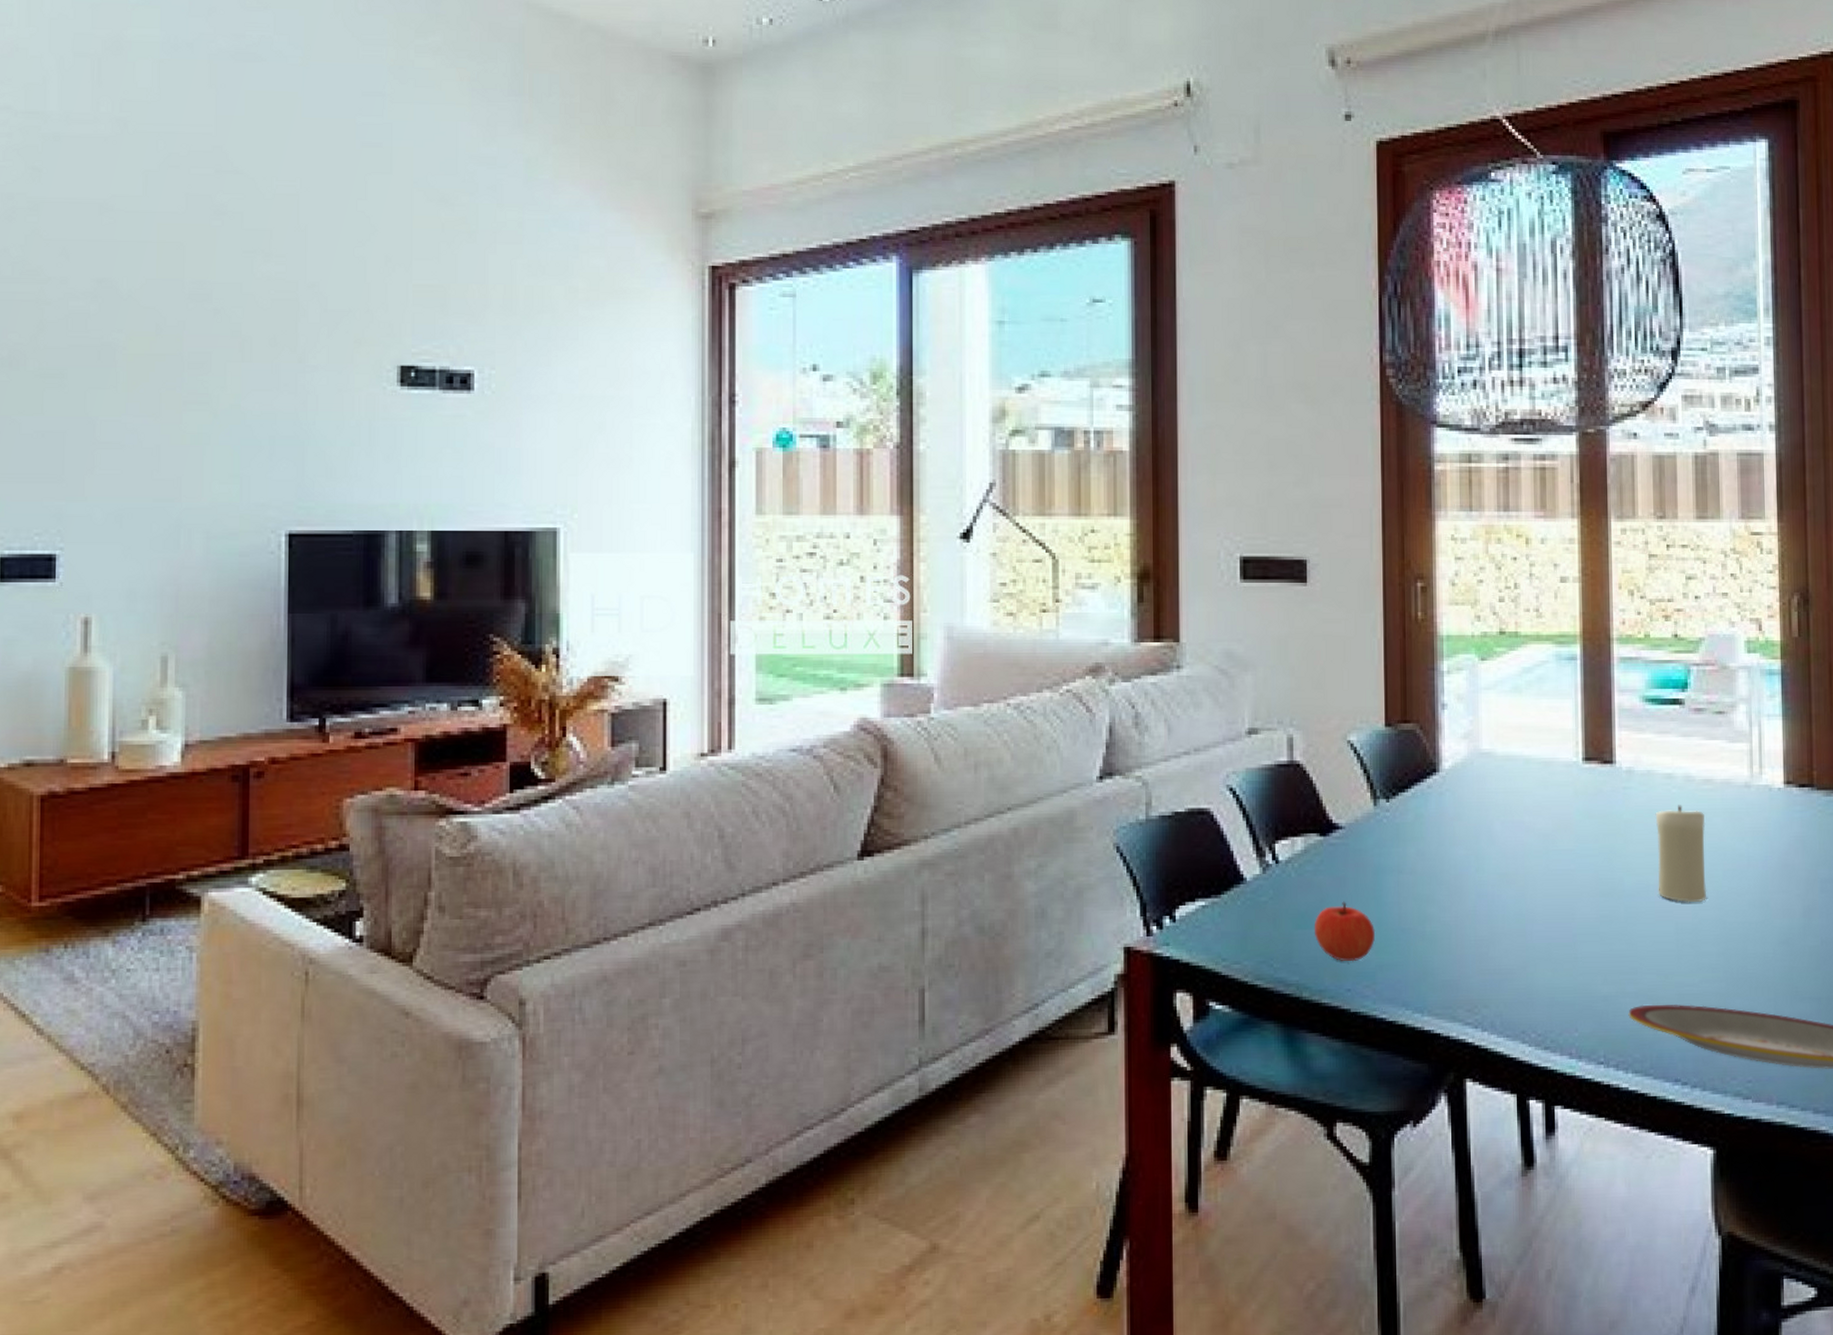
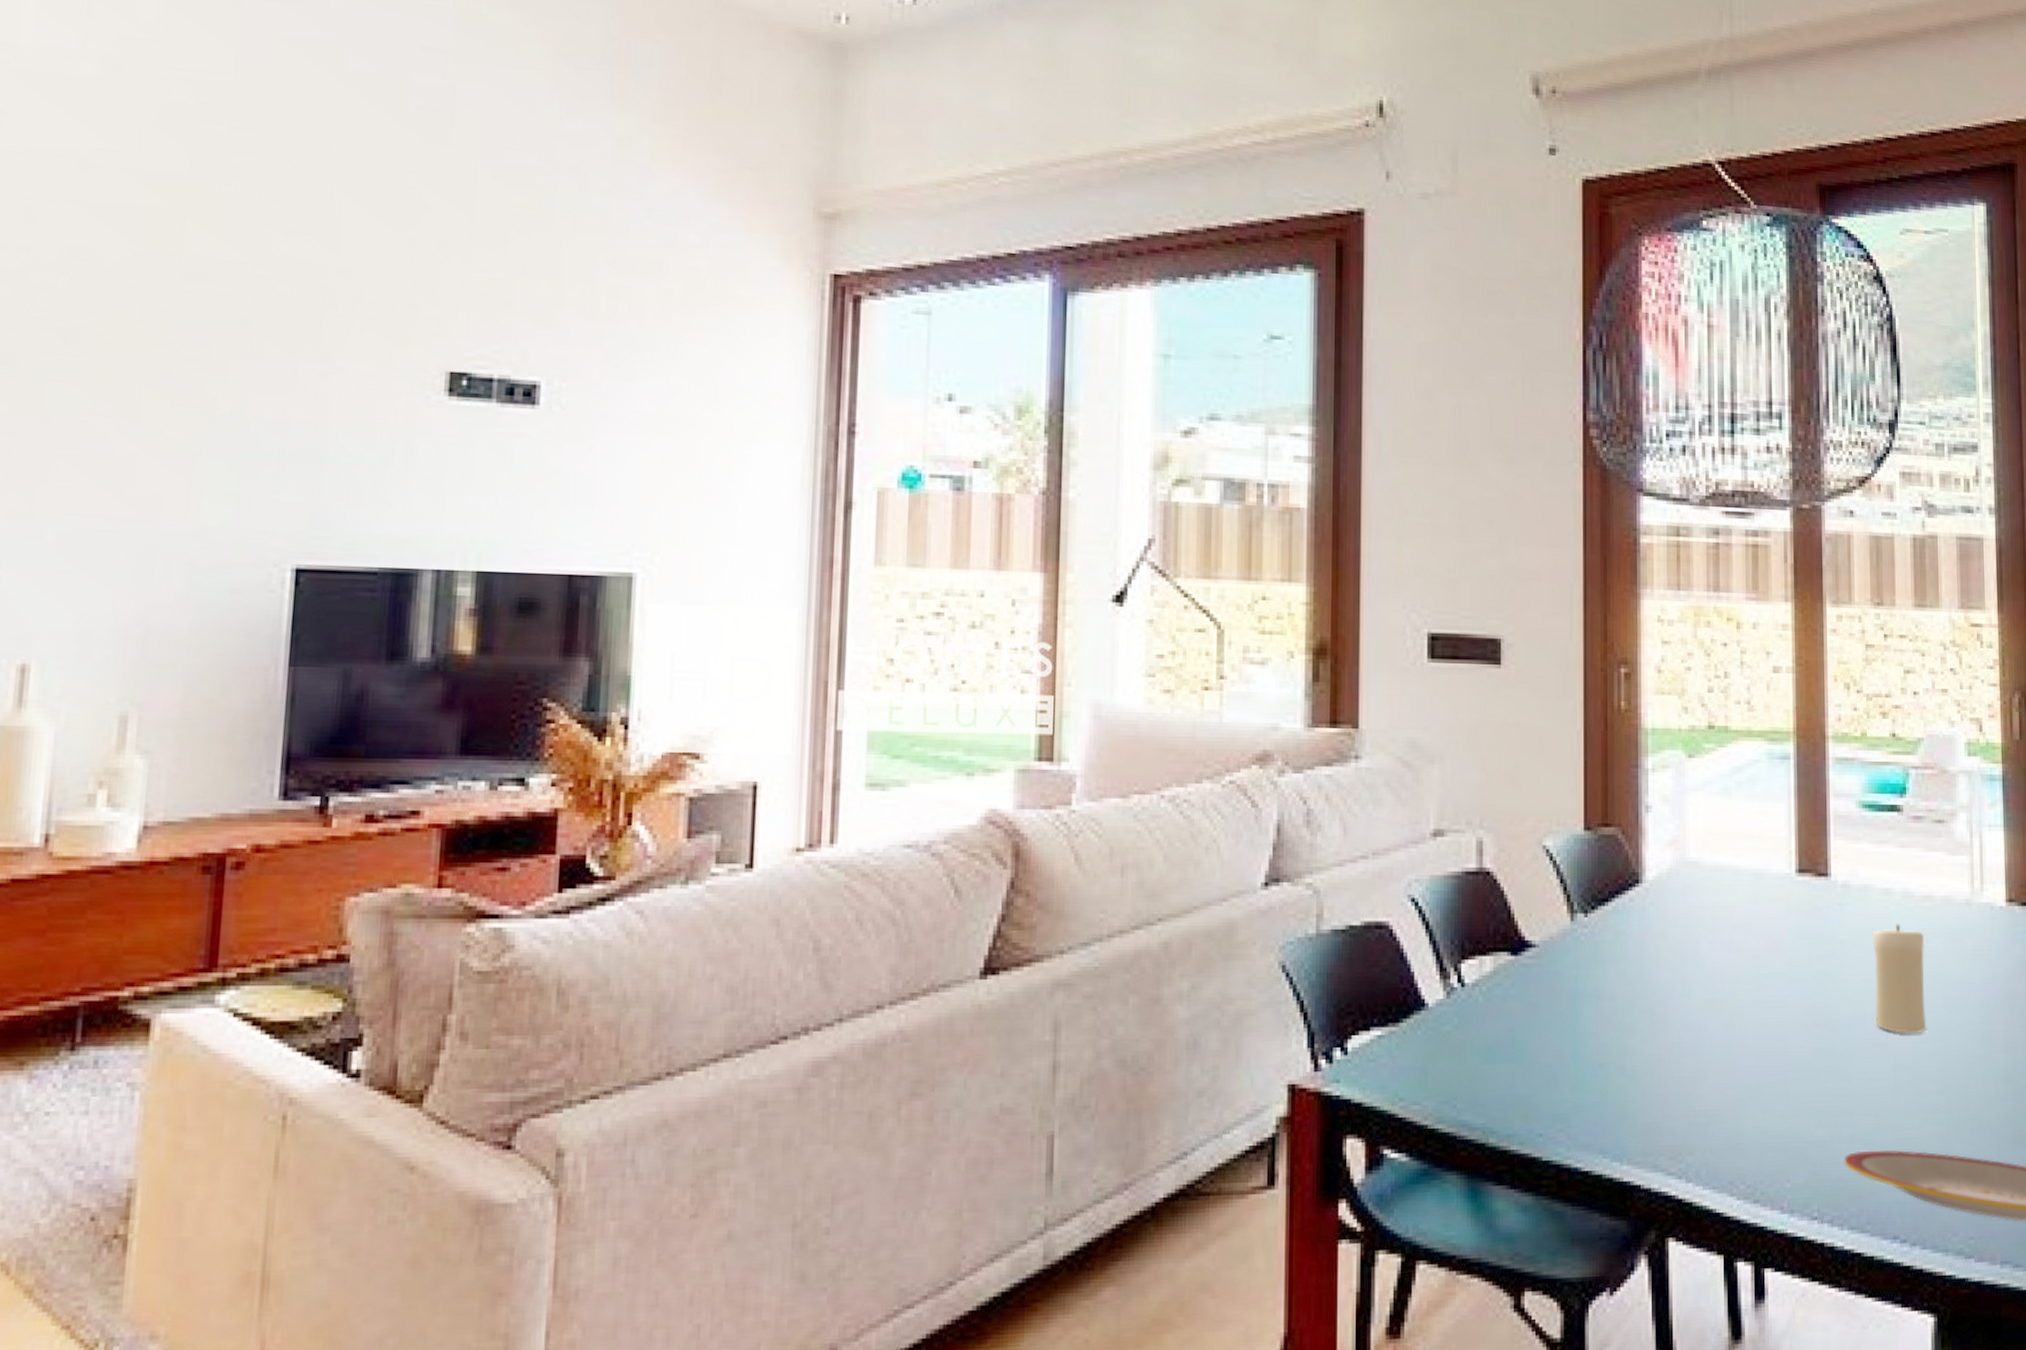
apple: present [1314,901,1376,962] -> none [1502,1031,1571,1102]

